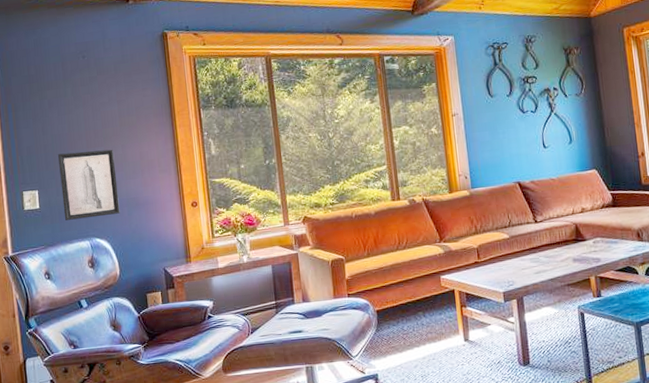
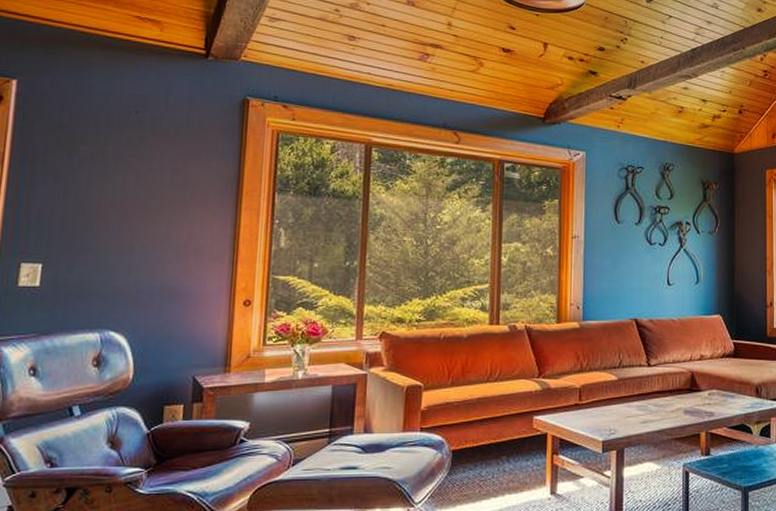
wall art: present [58,149,120,220] -> none [72,223,154,305]

